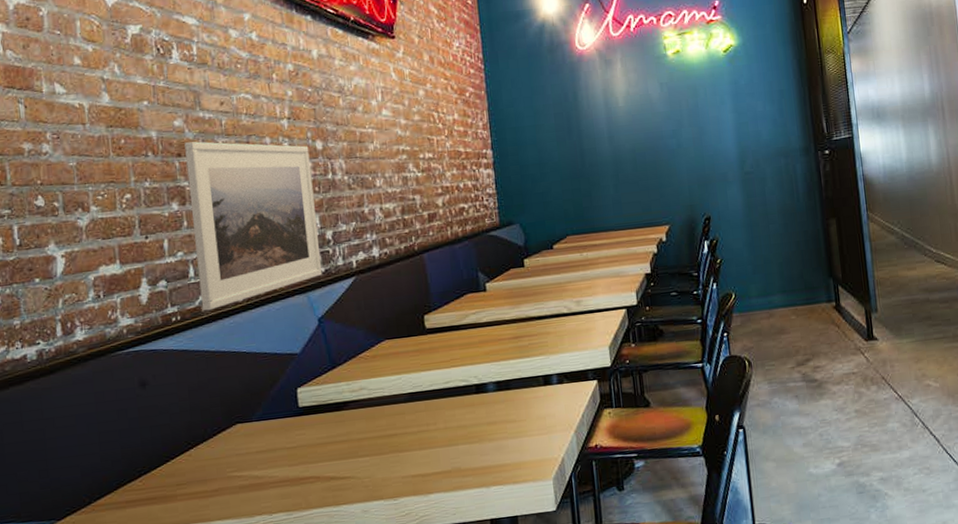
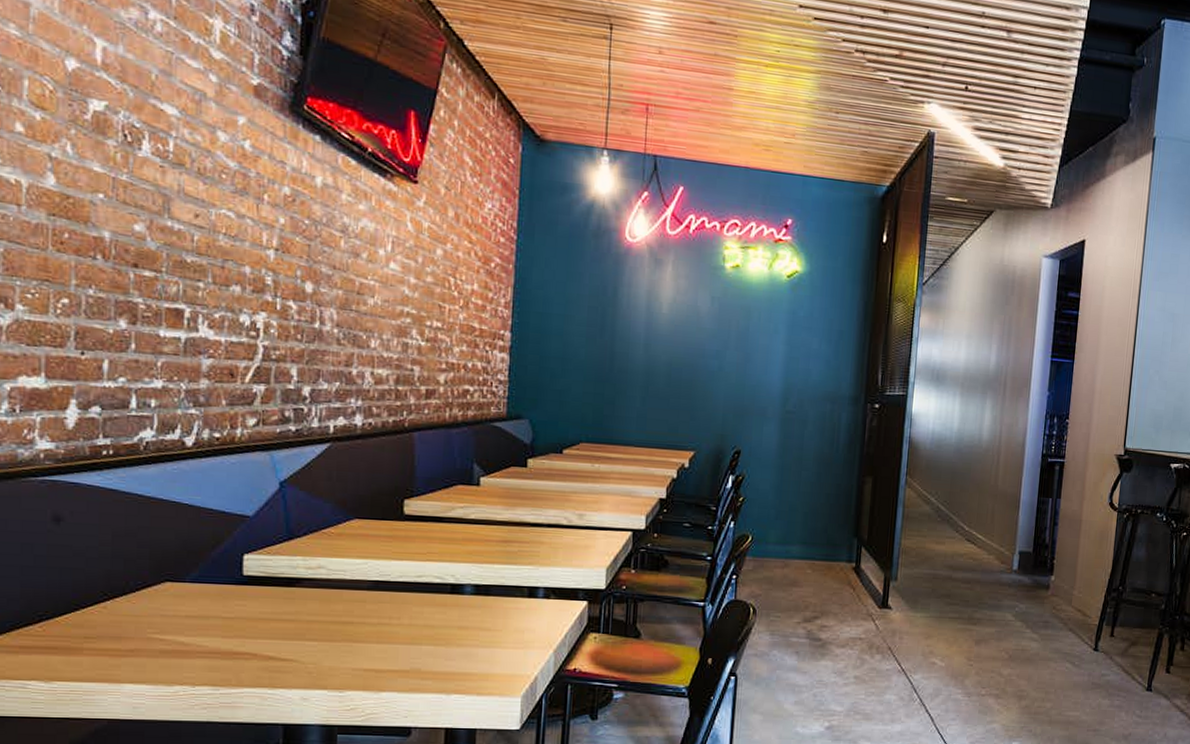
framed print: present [184,141,323,311] -> none [141,252,296,451]

